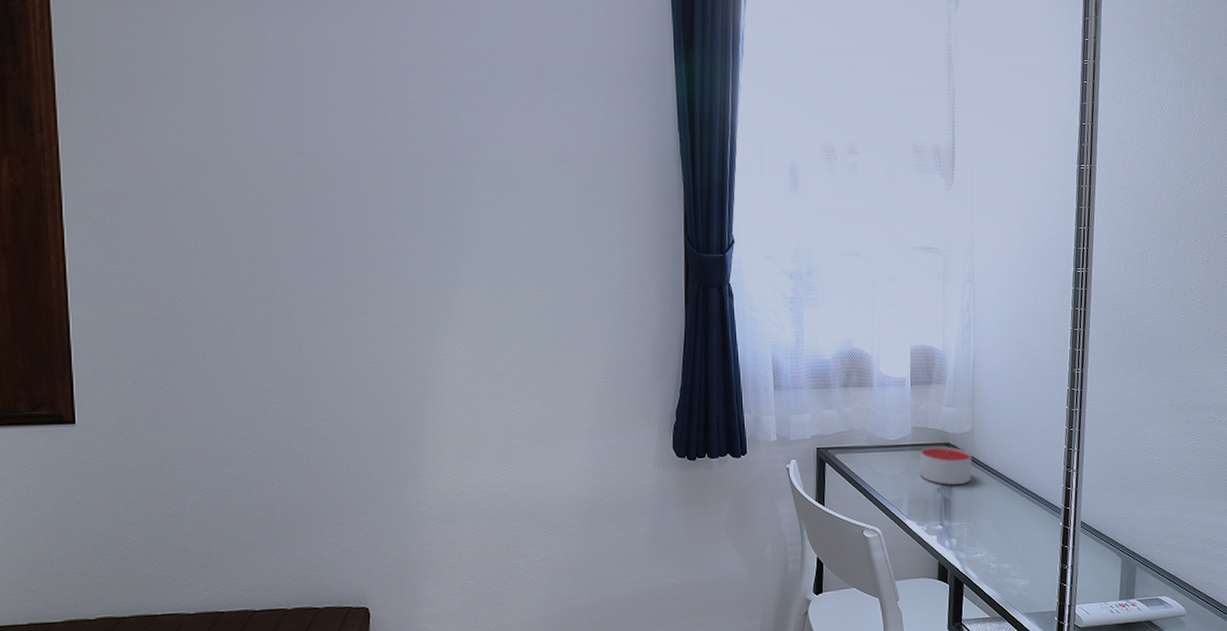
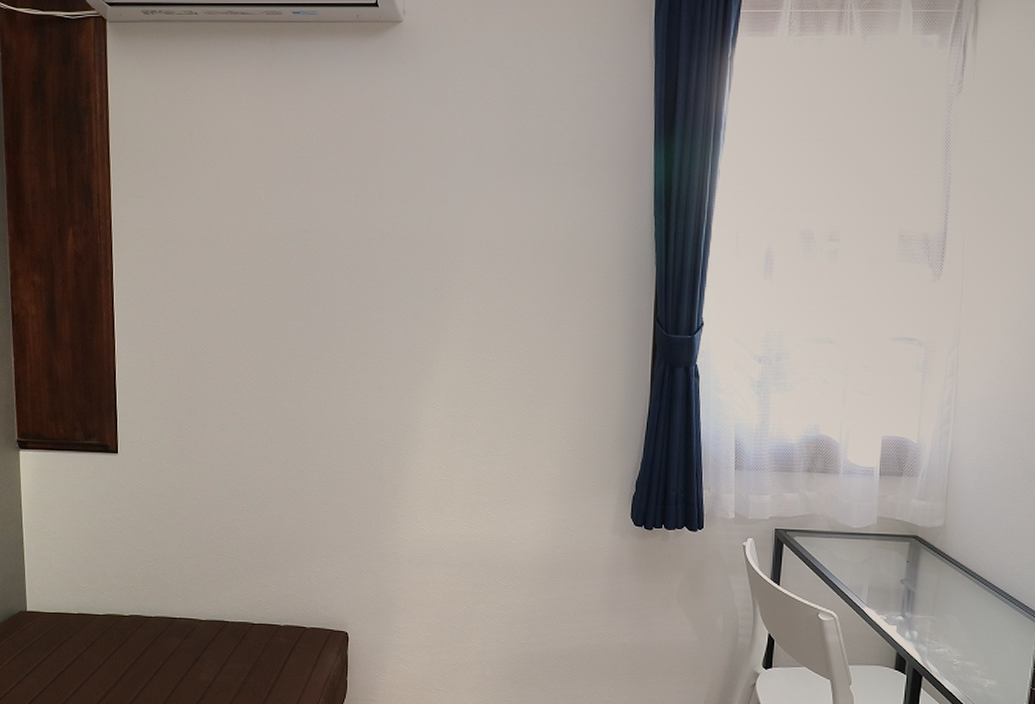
candle: present [919,446,972,485] -> none [882,538,942,578]

